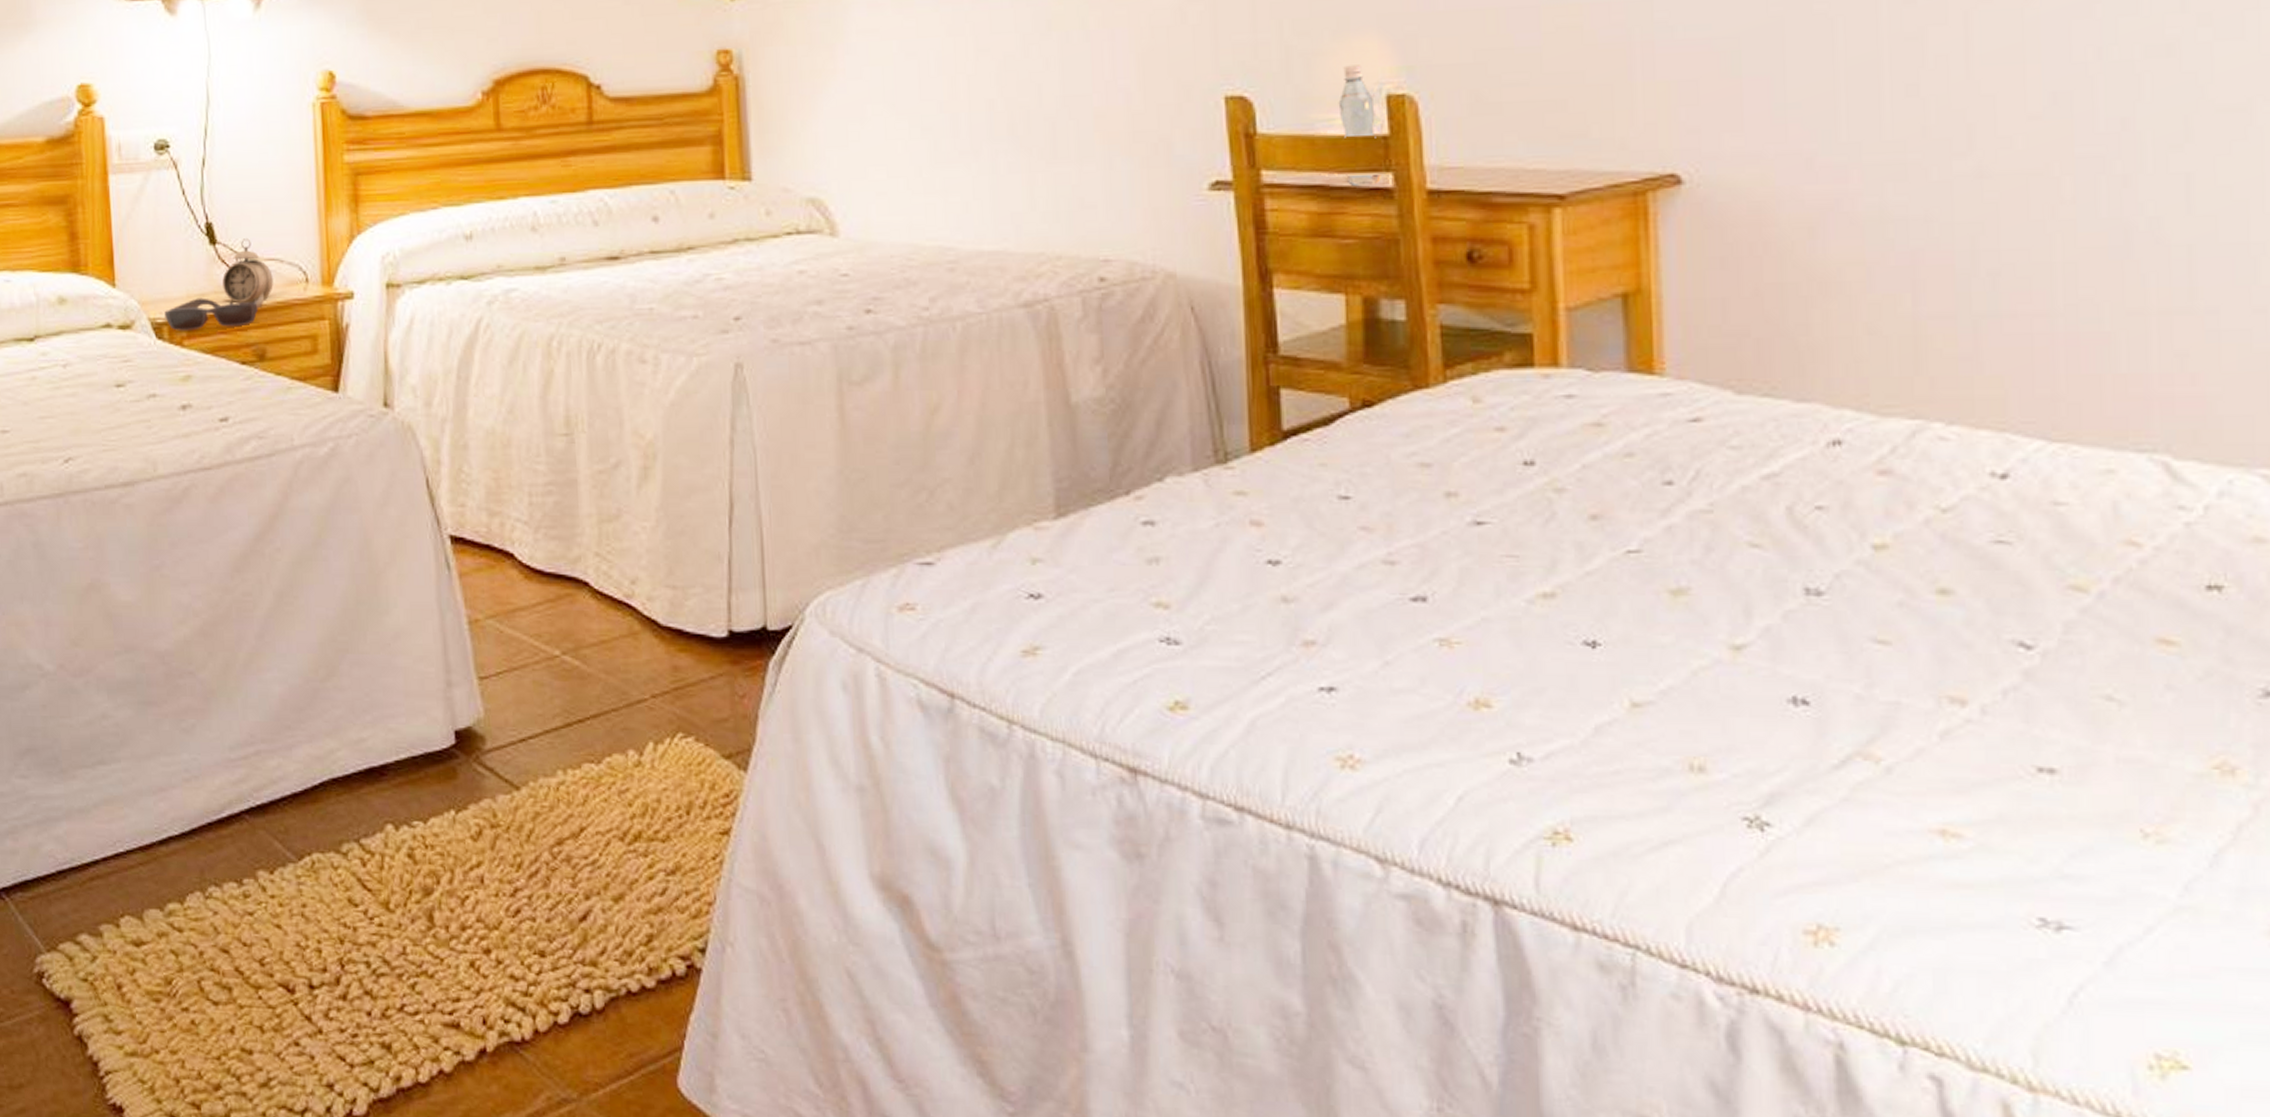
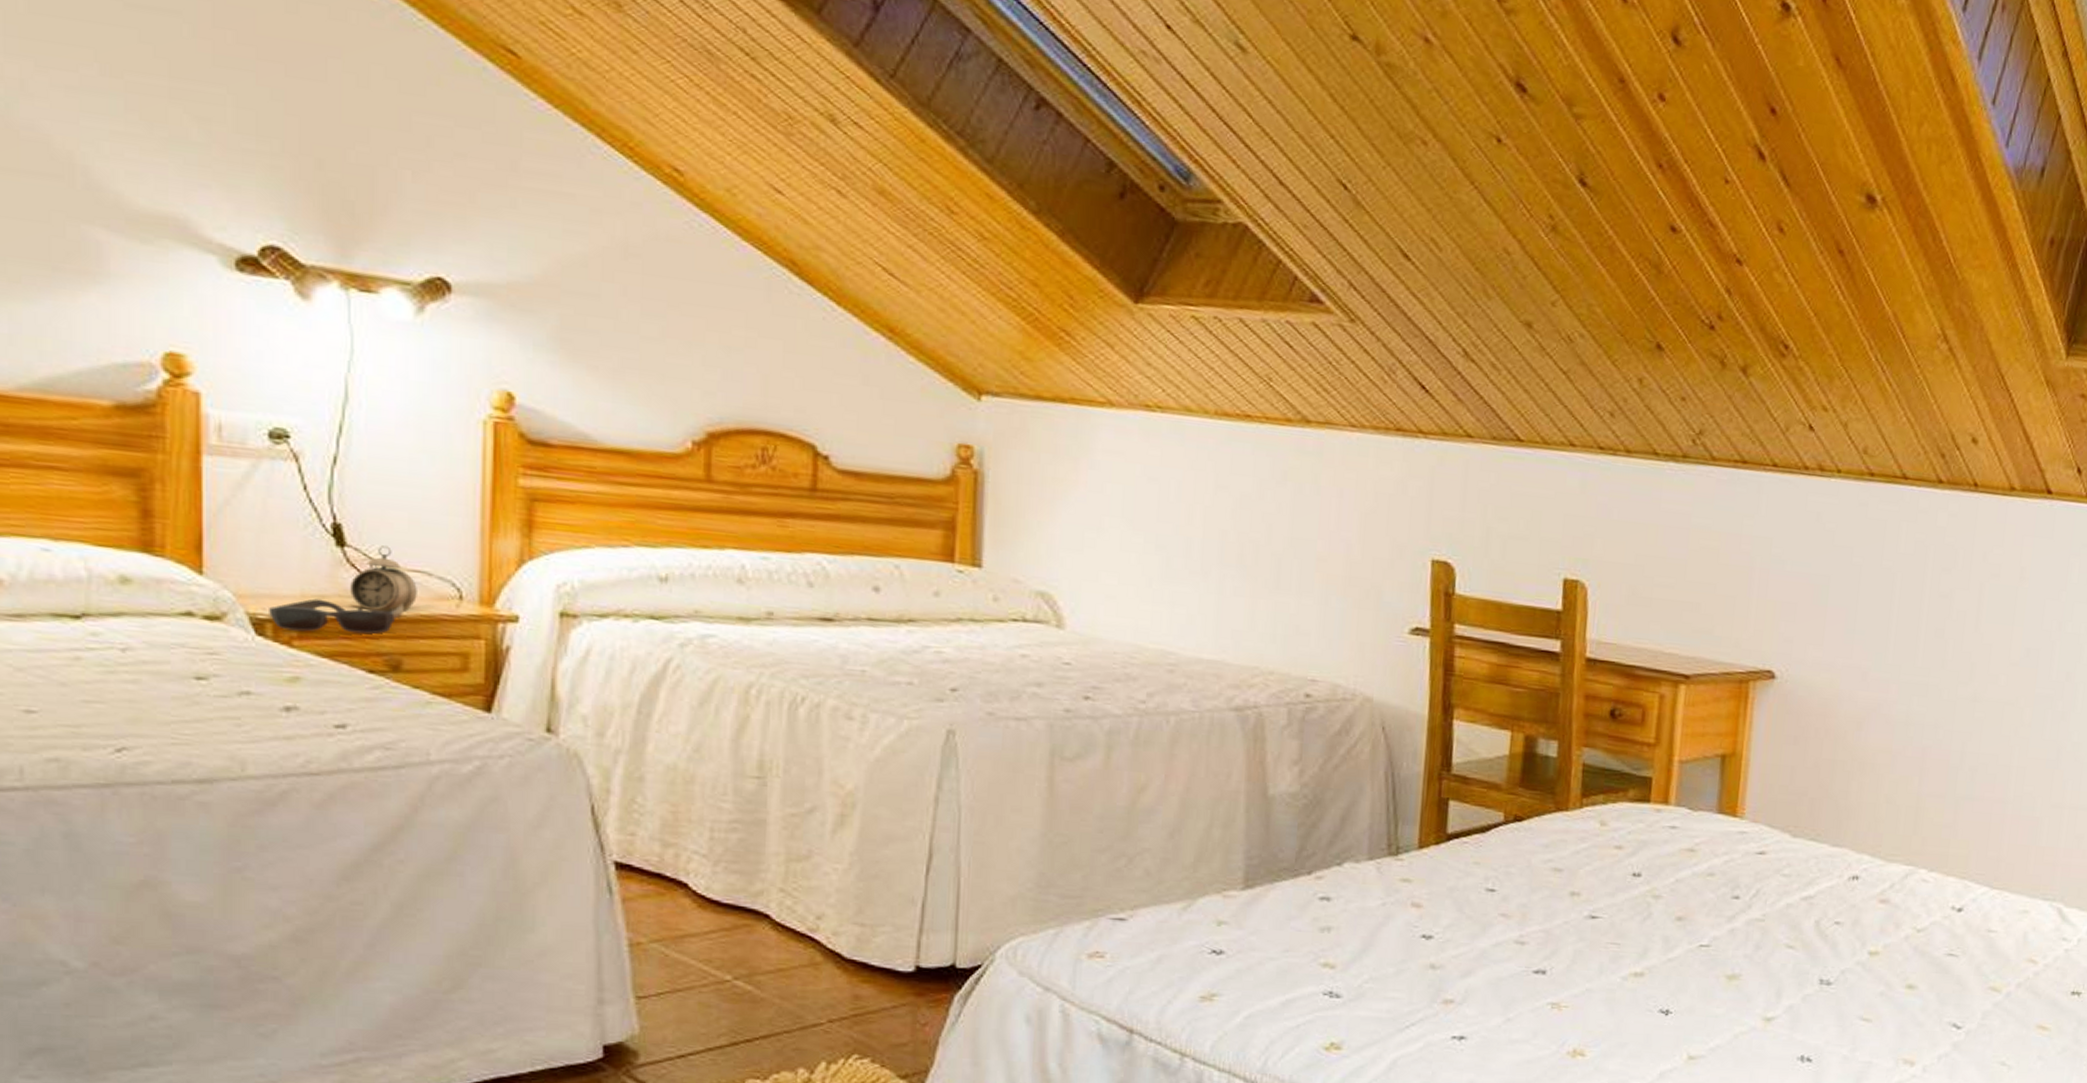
bottle: present [1338,65,1381,187] -> none [1523,550,1554,649]

